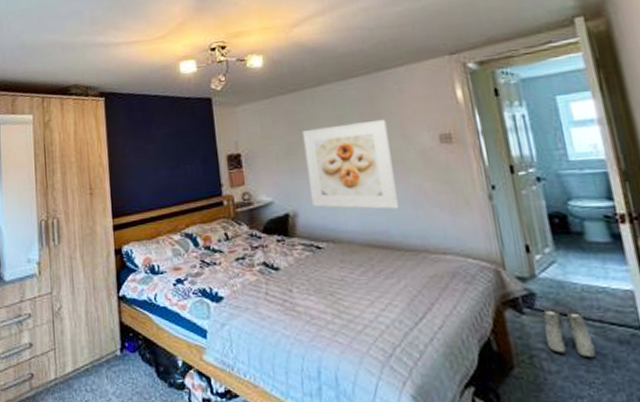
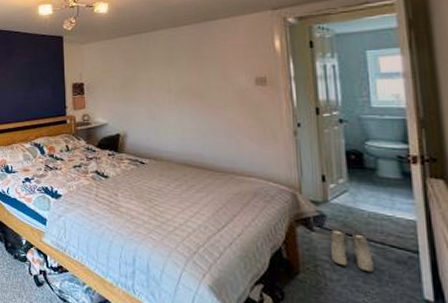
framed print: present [302,119,400,210] -> none [136,62,214,137]

